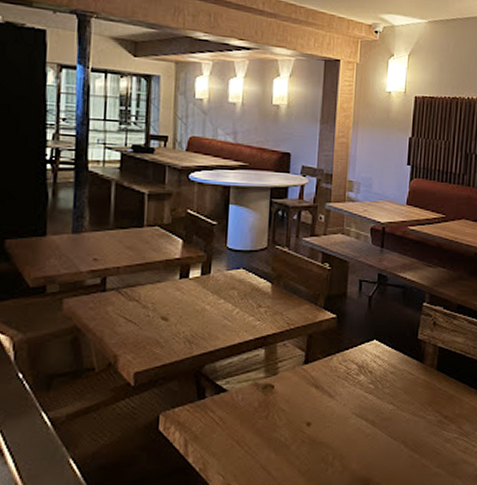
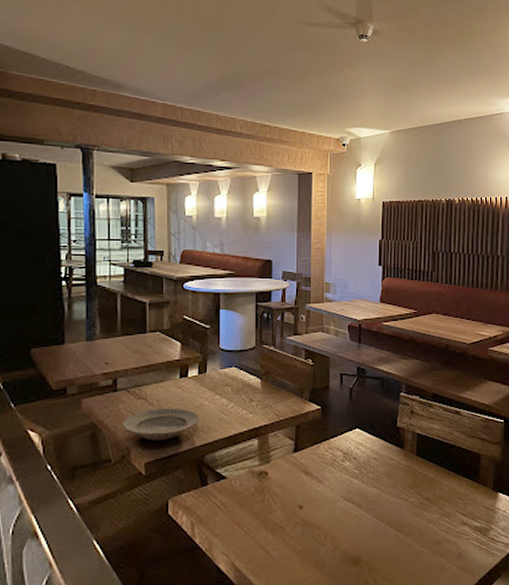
plate: none [110,312,201,348] -> present [122,408,201,441]

